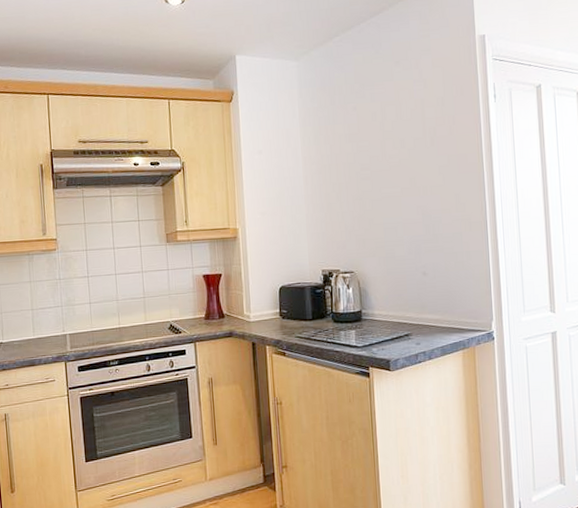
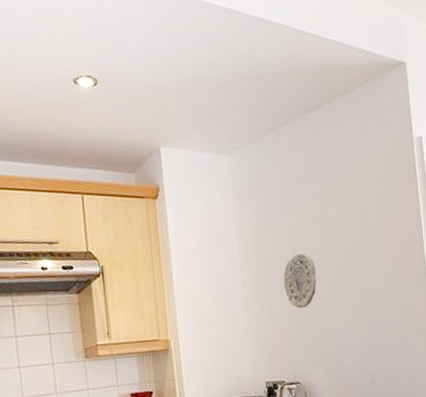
decorative plate: none [342,150,374,203] -> present [283,253,317,309]

